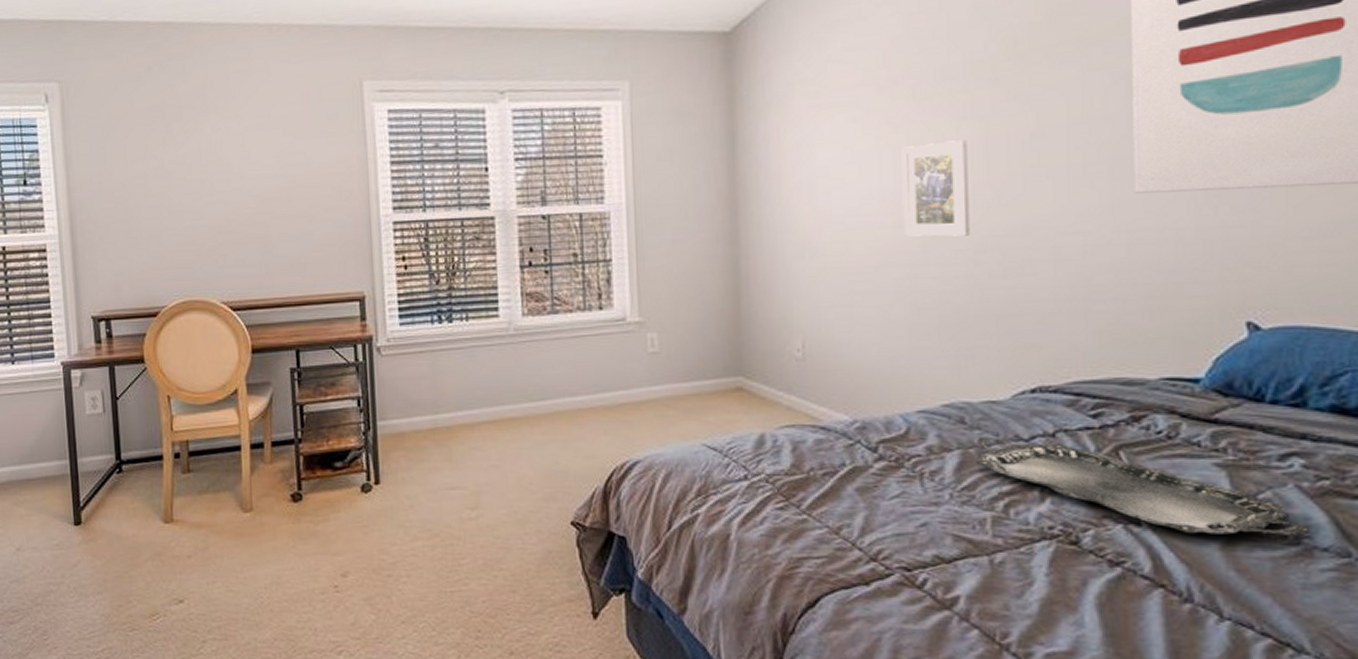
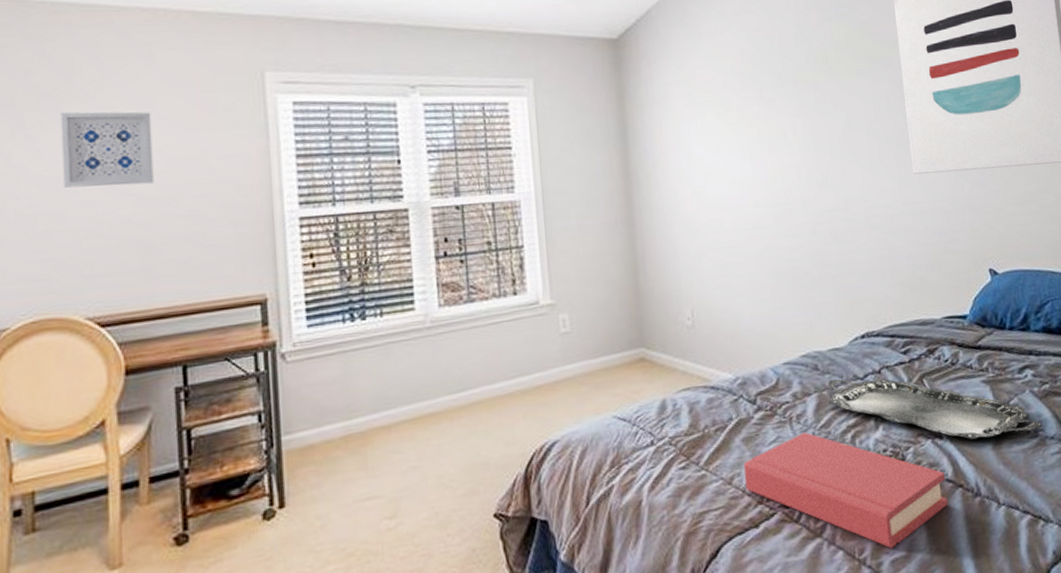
wall art: none [198,121,272,189] -> present [60,111,154,188]
hardback book: none [855,492,1139,640] -> present [743,432,948,549]
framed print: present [901,140,971,237] -> none [755,133,810,214]

